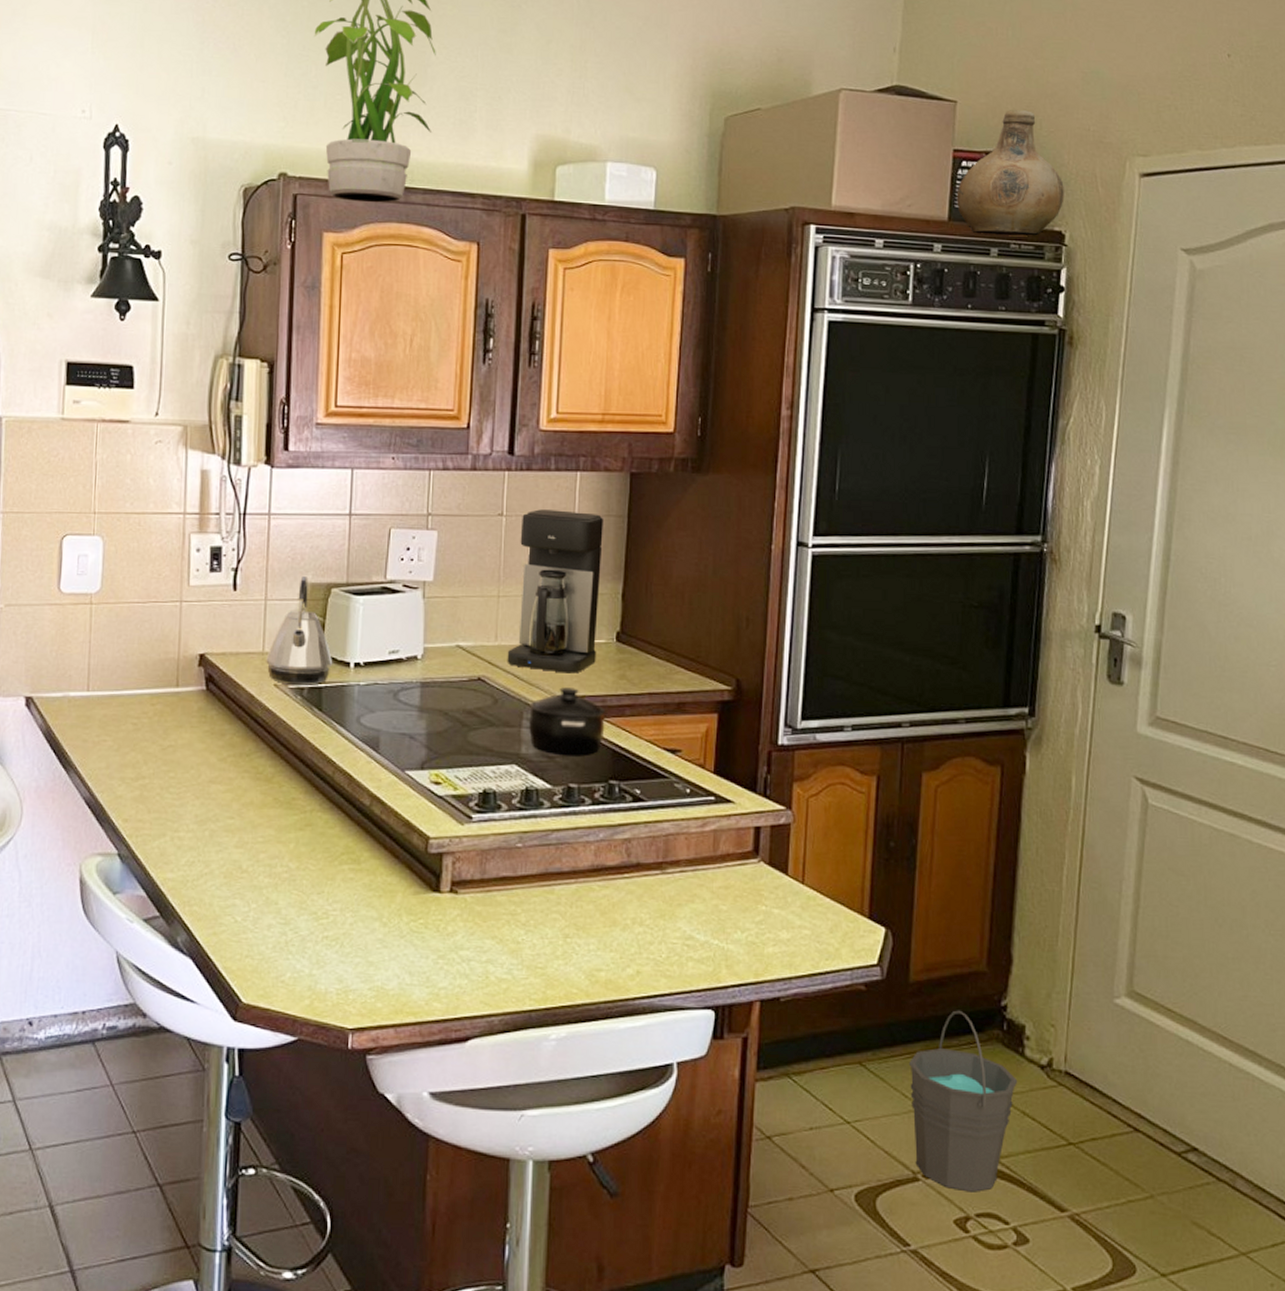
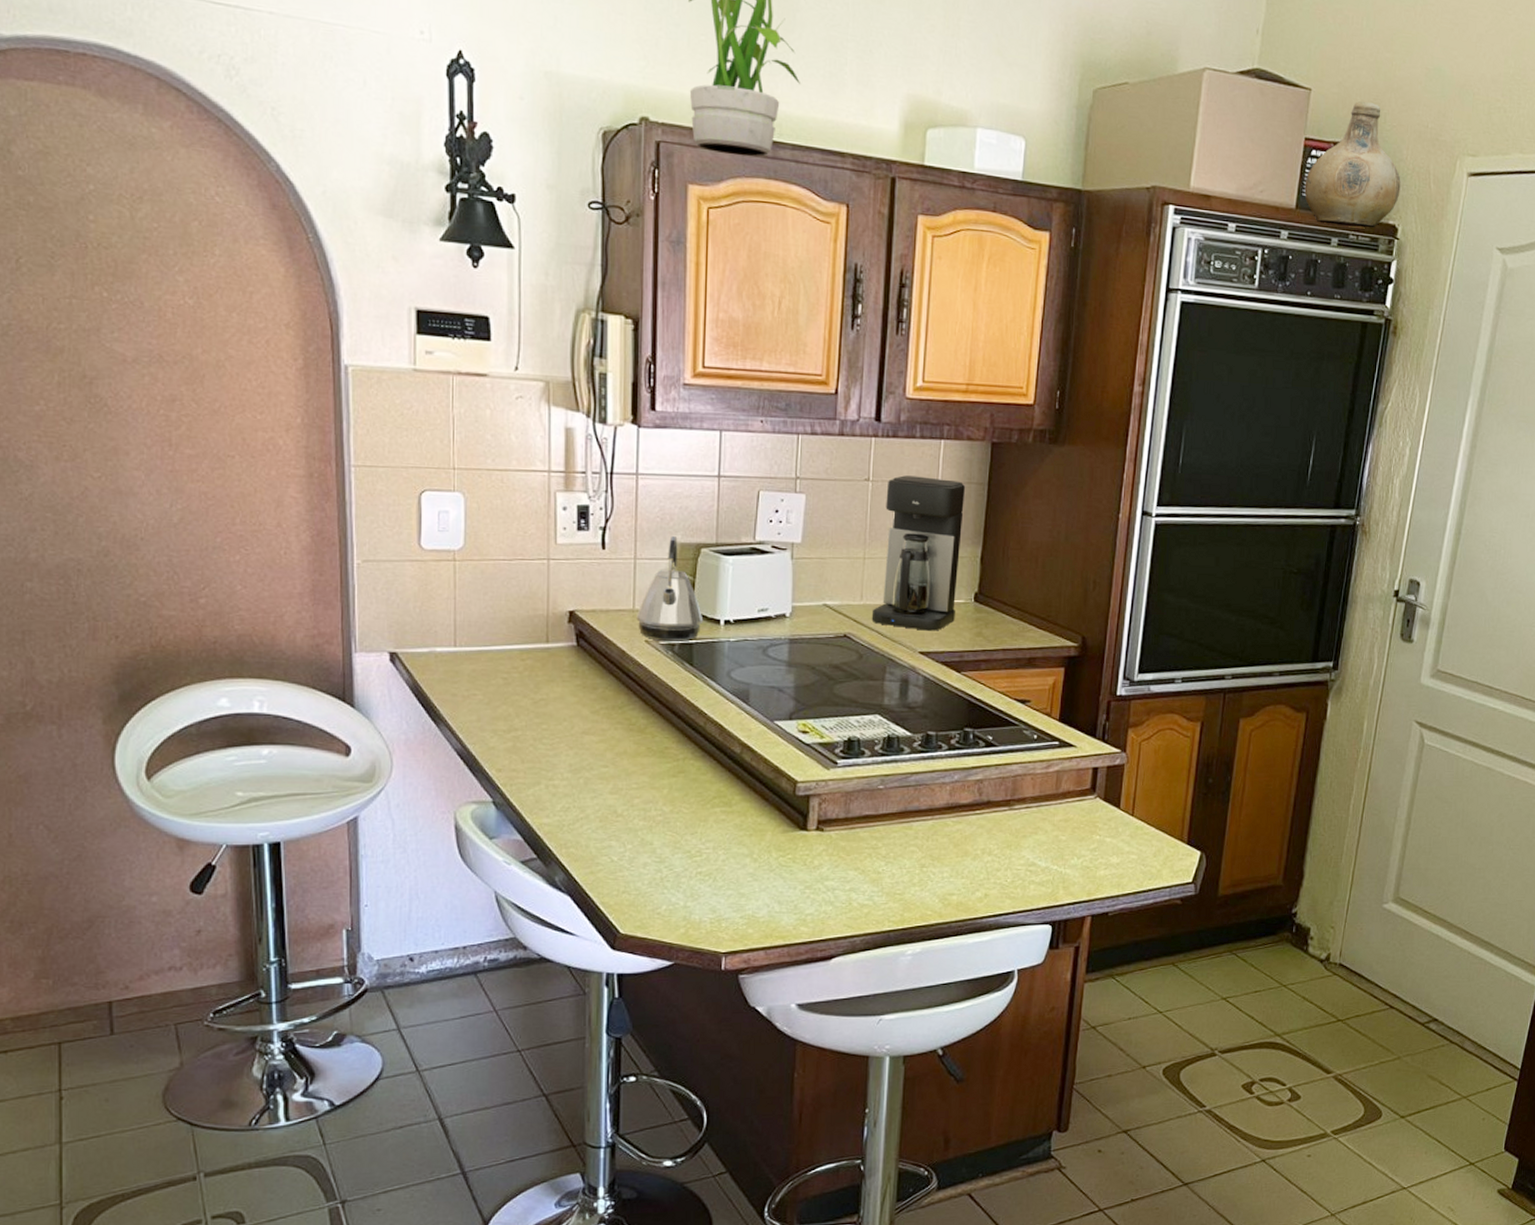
saucepan: present [529,687,606,755] -> none [891,644,964,706]
bucket: present [909,1010,1018,1192] -> none [1213,917,1301,1062]

